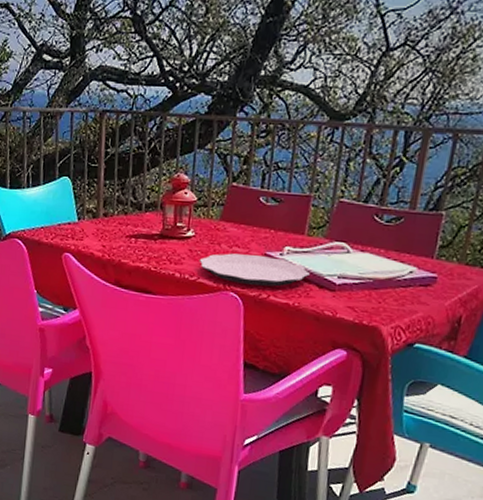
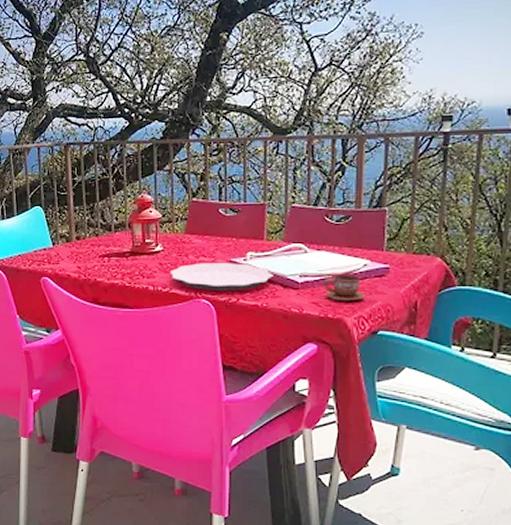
cup: none [362,279,407,309] -> present [324,274,365,301]

